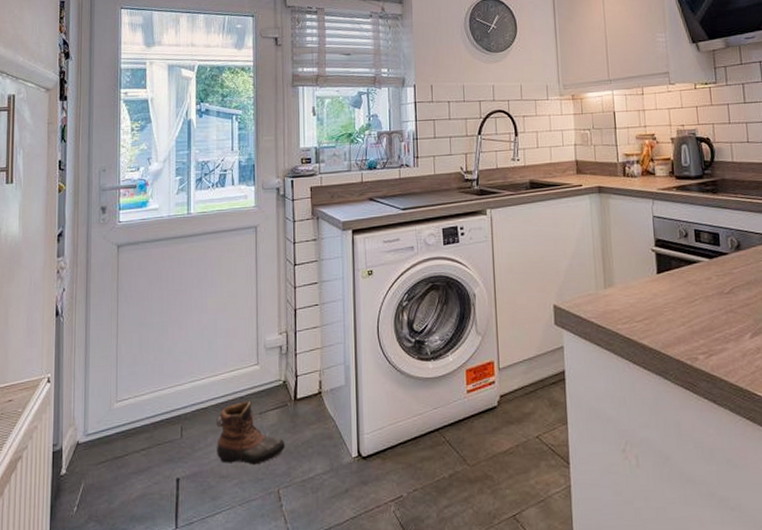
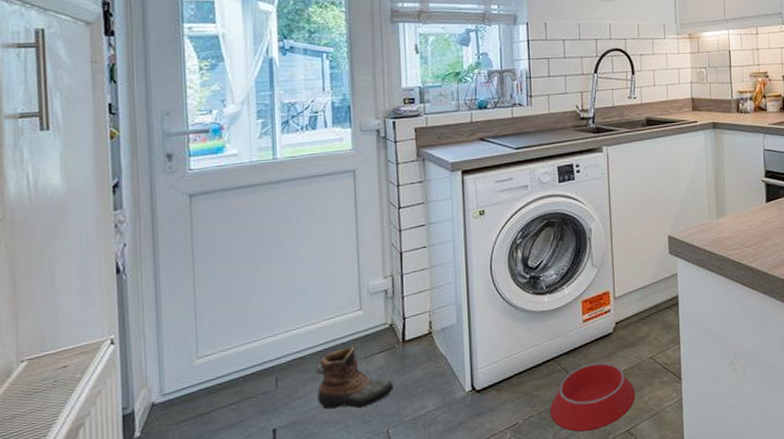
pet bowl: none [434,437,521,512] -> present [550,362,636,432]

